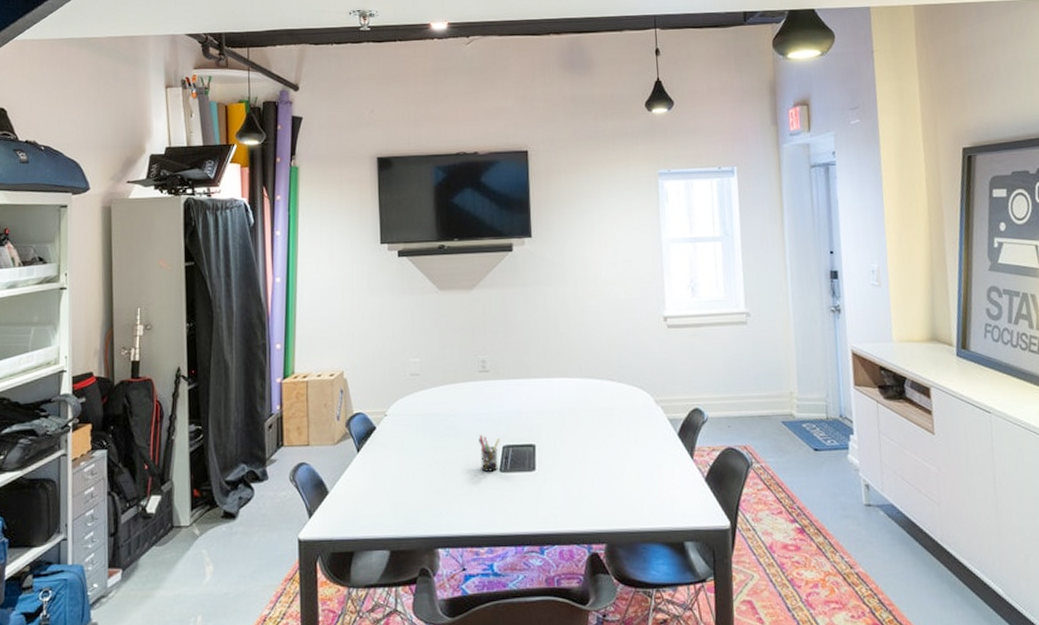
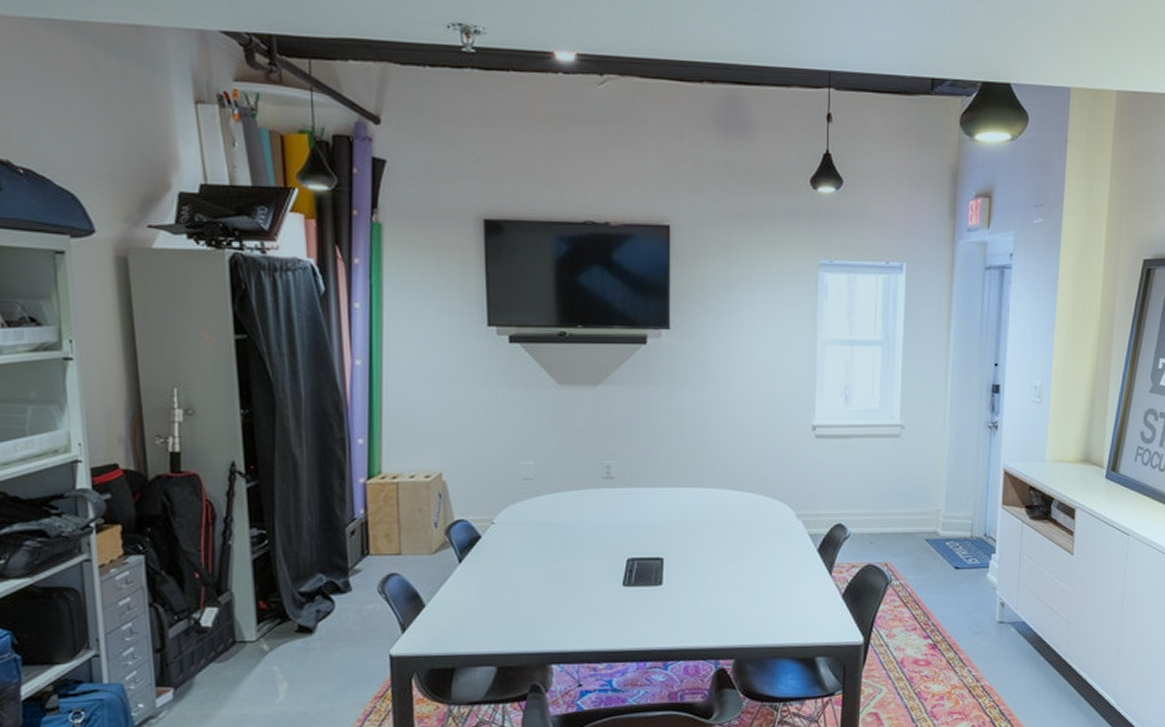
pen holder: present [479,435,500,472] -> none [600,547,624,586]

